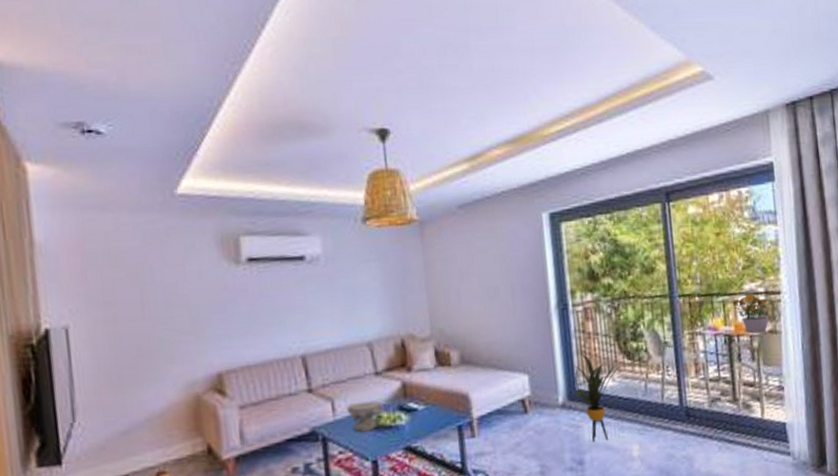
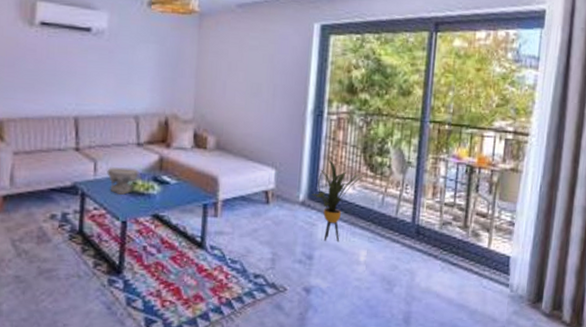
flowerpot: present [732,294,770,334] -> none [480,131,515,170]

